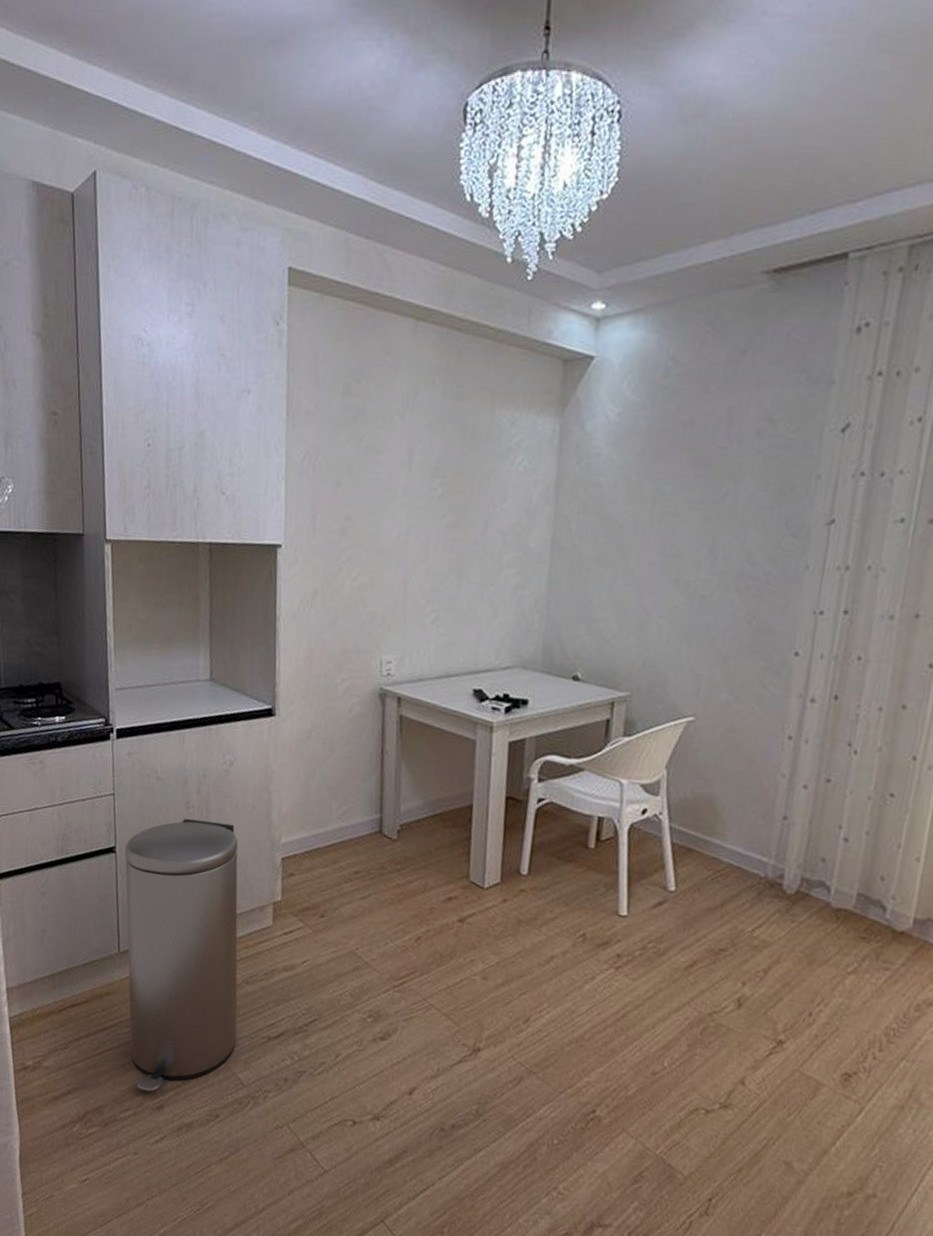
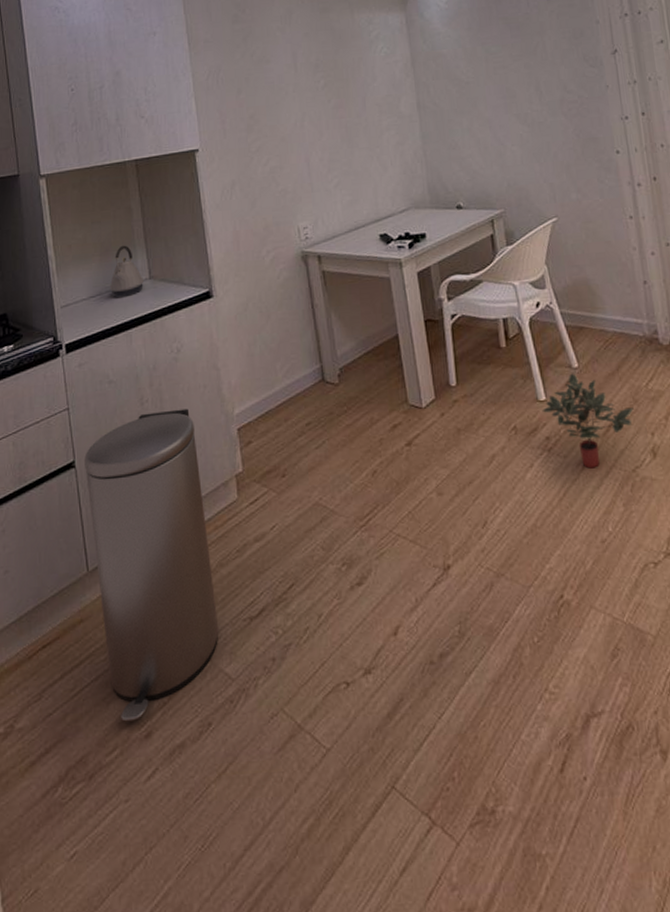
kettle: none [167,637,203,694] -> present [109,245,144,297]
potted plant: none [619,895,729,1000] -> present [541,373,634,469]

